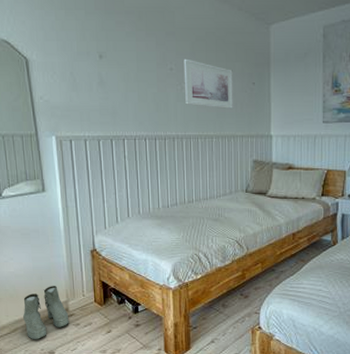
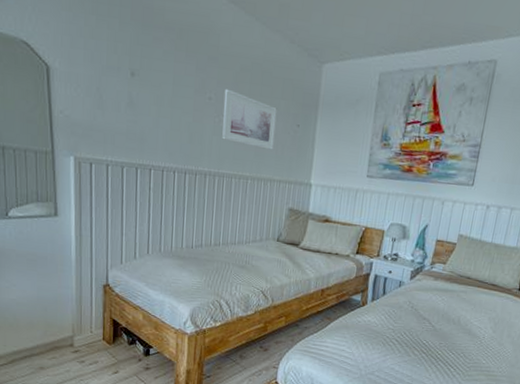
boots: present [23,286,69,340] -> none [23,318,73,374]

